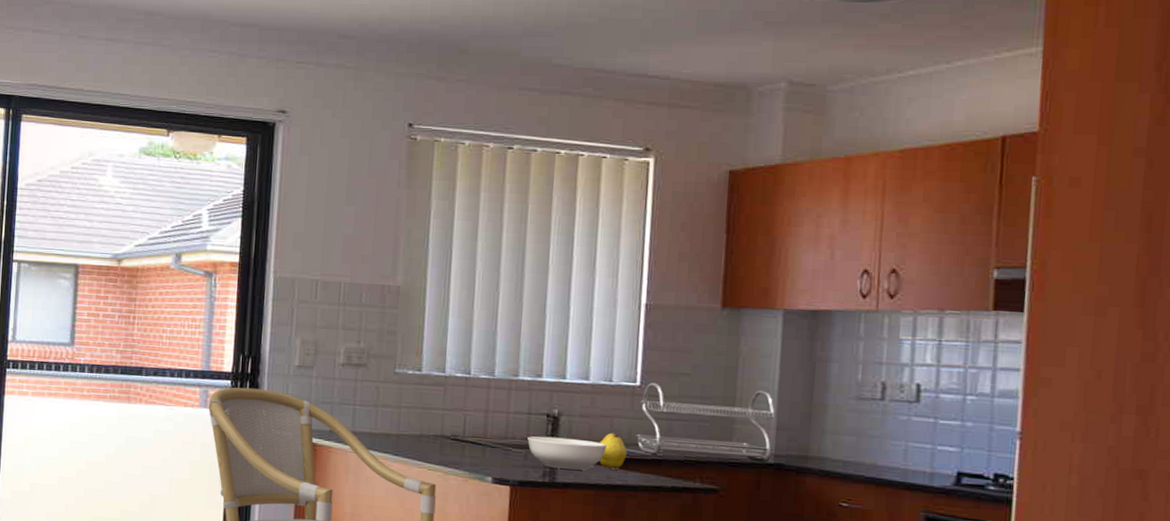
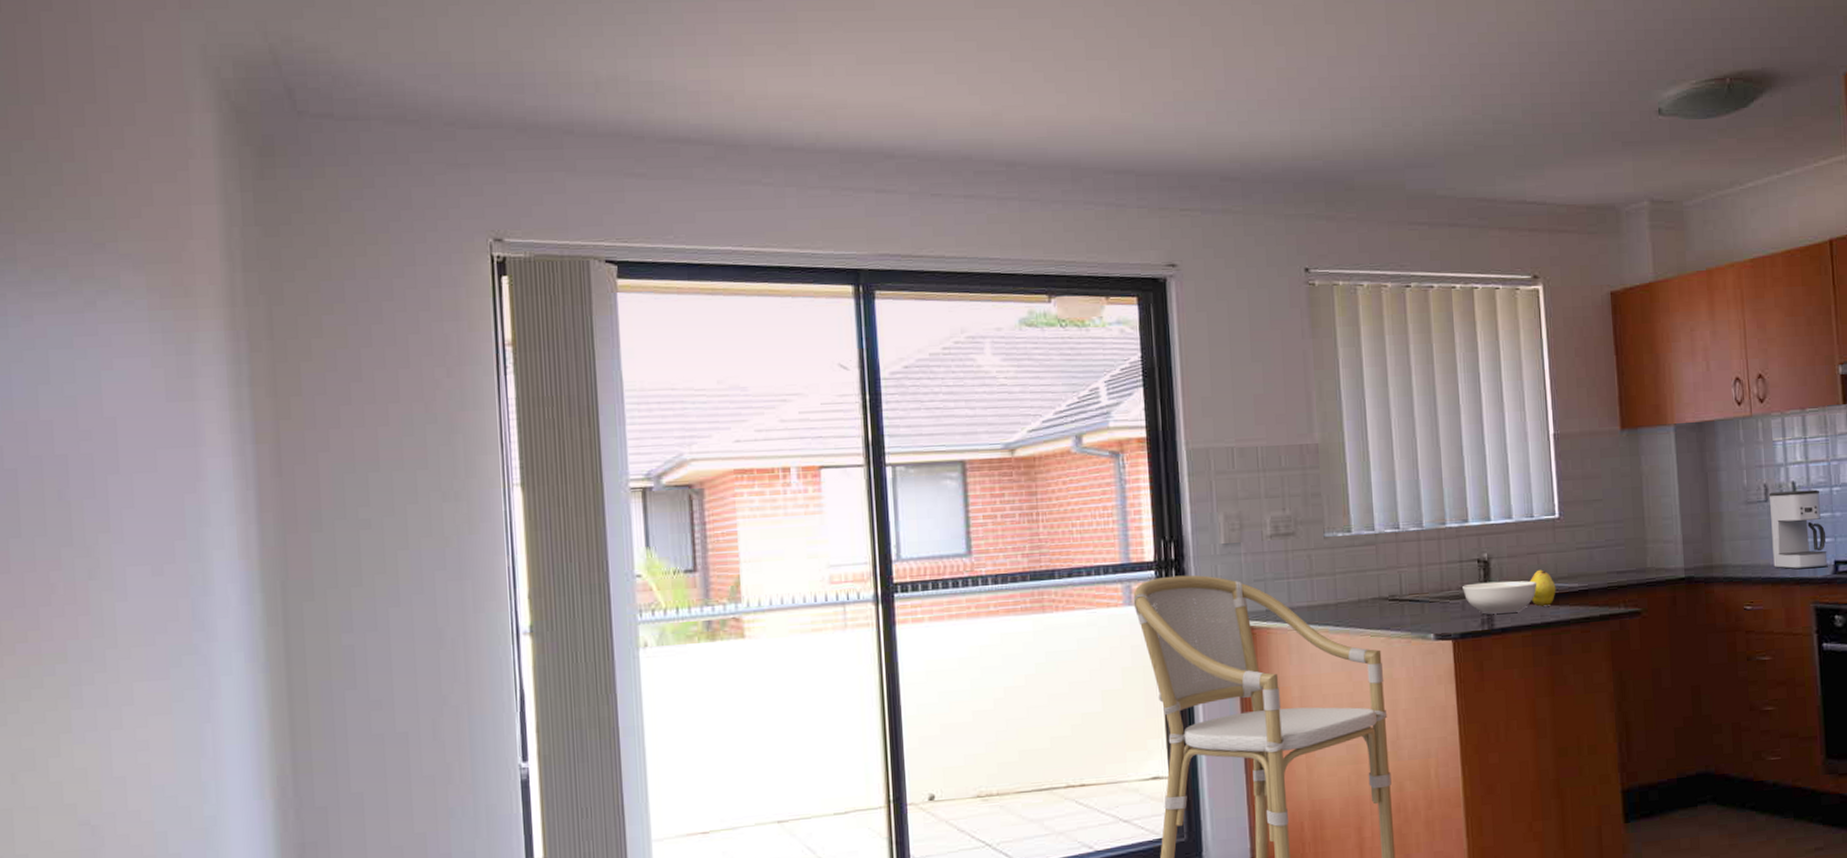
dish rack: present [635,382,778,463] -> none [1560,506,1683,585]
coffee maker: none [881,391,951,477] -> present [1768,489,1828,570]

